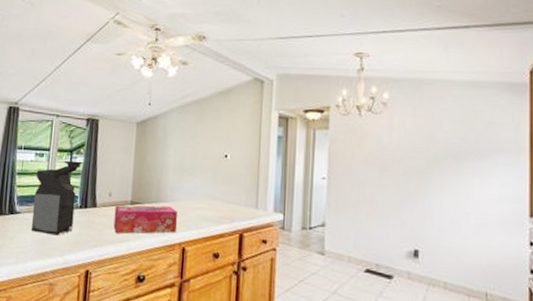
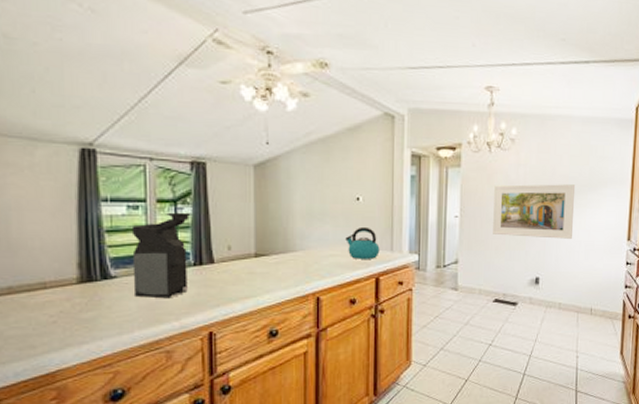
tissue box: present [113,205,177,234] -> none [237,256,308,290]
kettle: none [212,182,245,215] -> present [345,226,380,259]
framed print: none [363,148,458,210] -> present [493,184,575,239]

